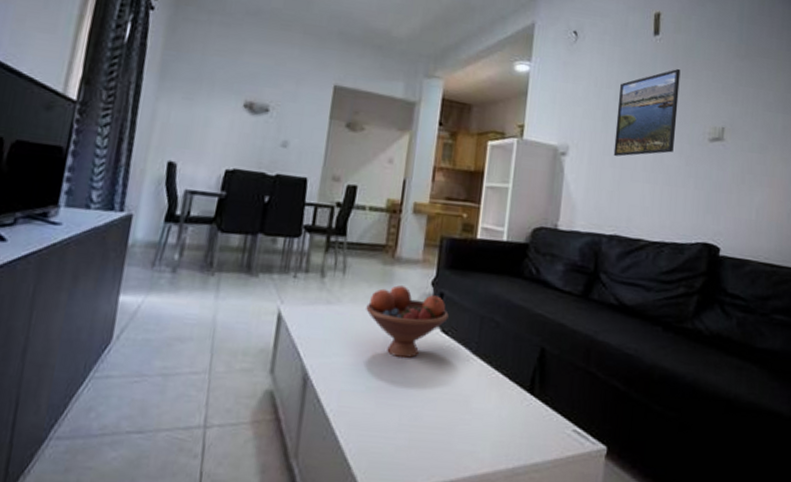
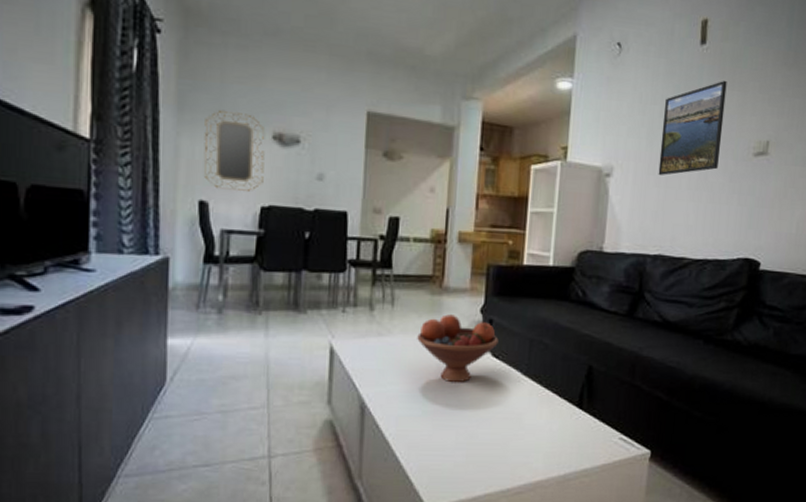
home mirror: none [176,78,237,156] -> present [203,109,265,193]

